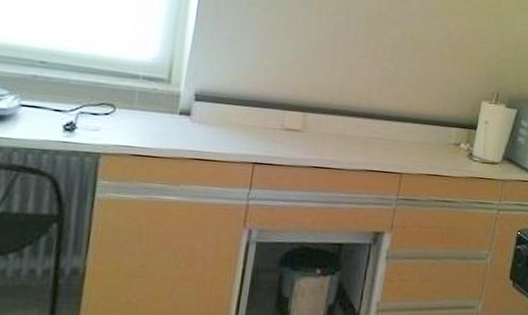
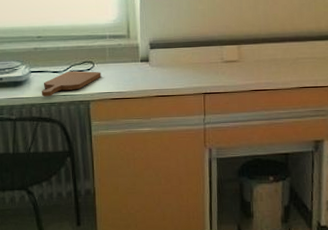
cutting board: none [31,112,124,141] -> present [41,71,101,97]

